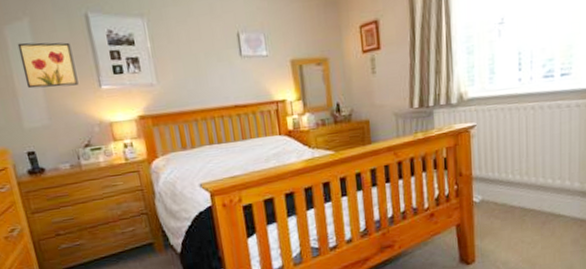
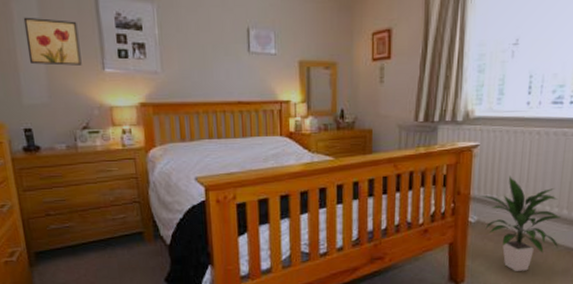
indoor plant: none [481,152,564,247] -> present [479,175,561,271]

